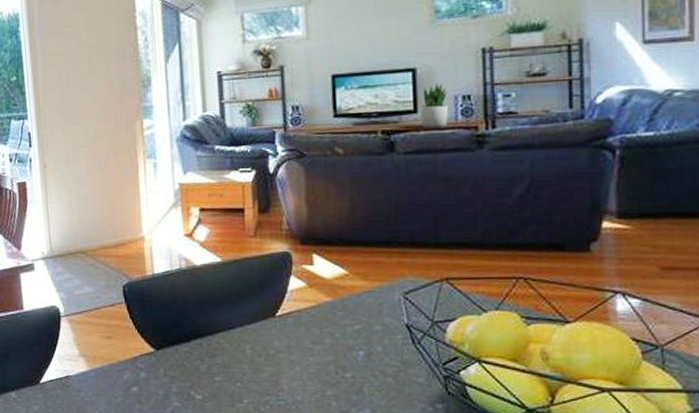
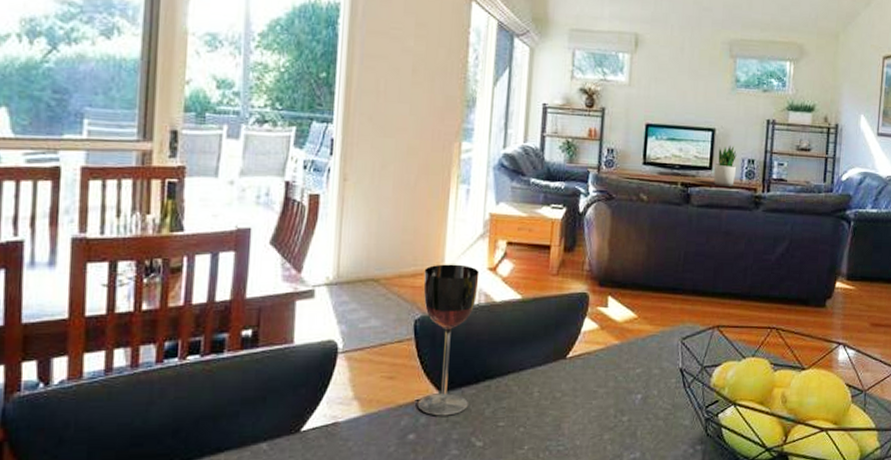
wineglass: none [125,233,184,371] -> present [417,264,480,416]

